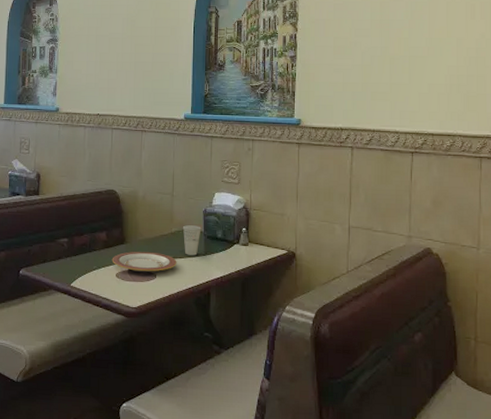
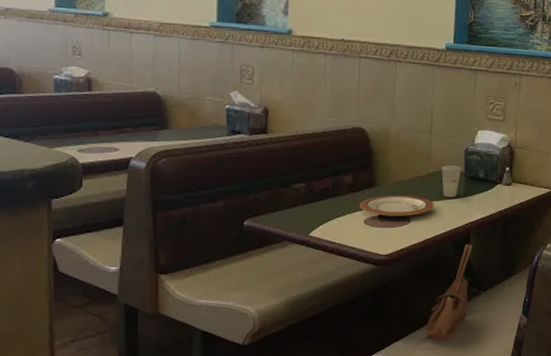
handbag: none [170,301,213,398] -> present [424,244,473,342]

